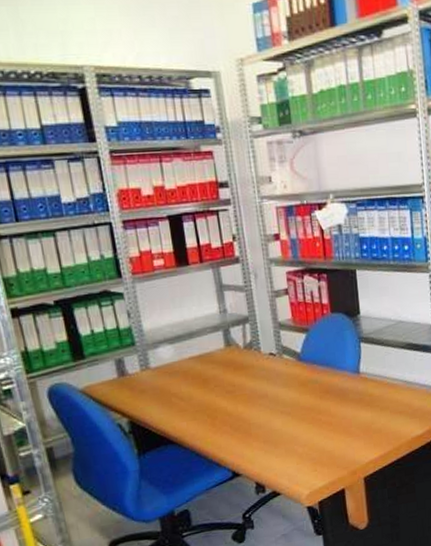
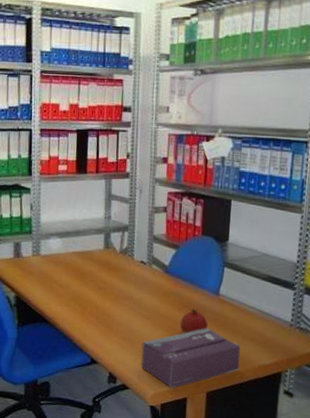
tissue box: none [286,410,393,483] -> present [141,328,241,389]
fruit: none [323,392,354,422] -> present [180,308,209,334]

